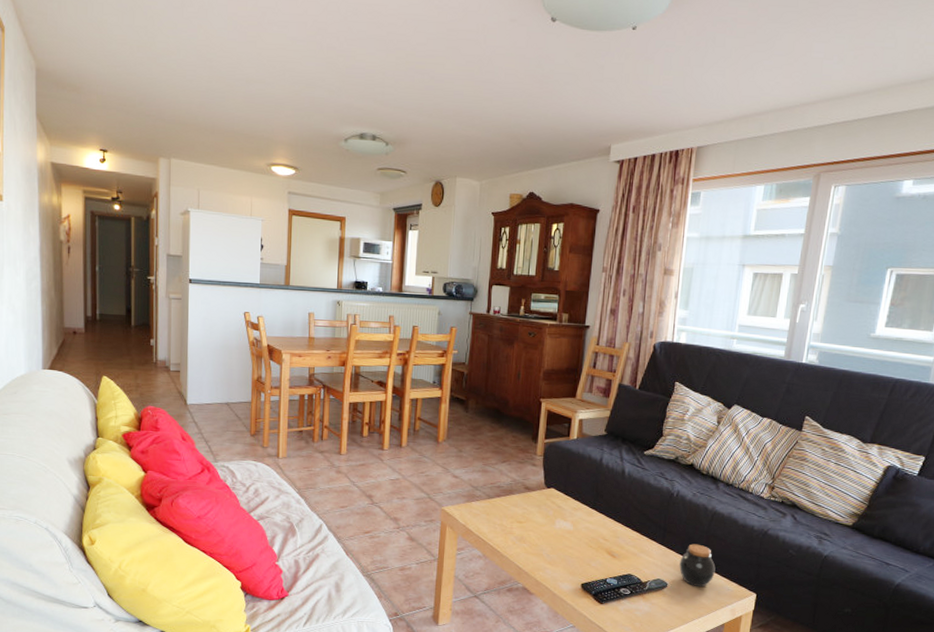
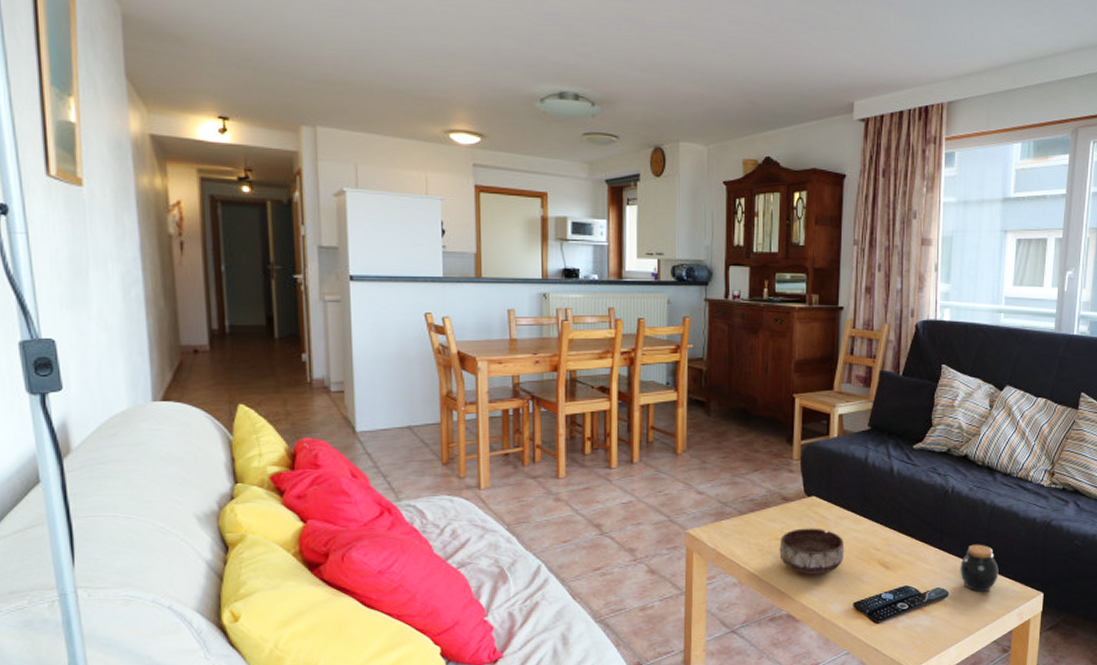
bowl: none [519,515,577,556] -> present [779,528,845,575]

